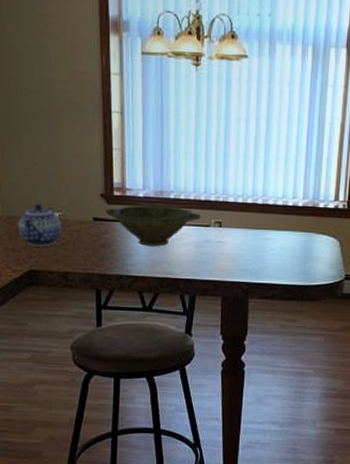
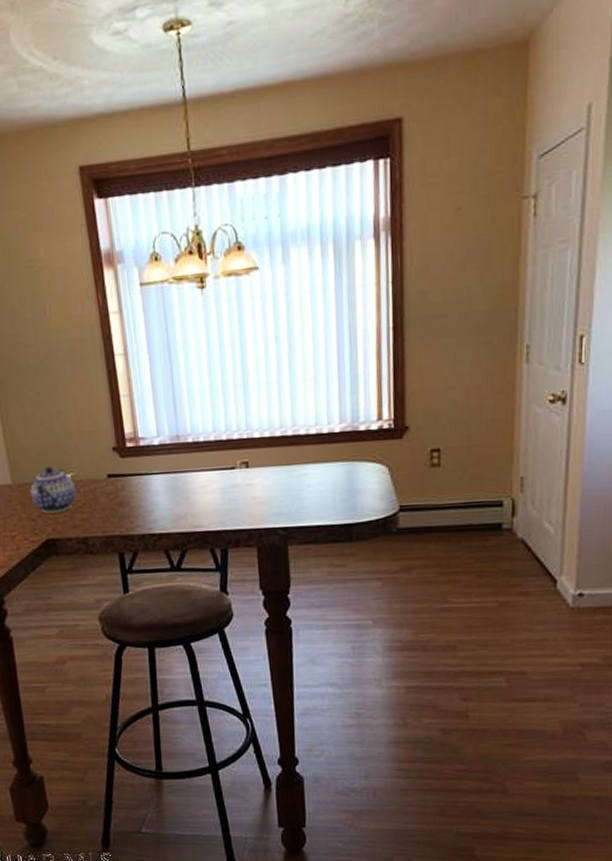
bowl: present [105,205,202,246] -> none [119,451,225,499]

